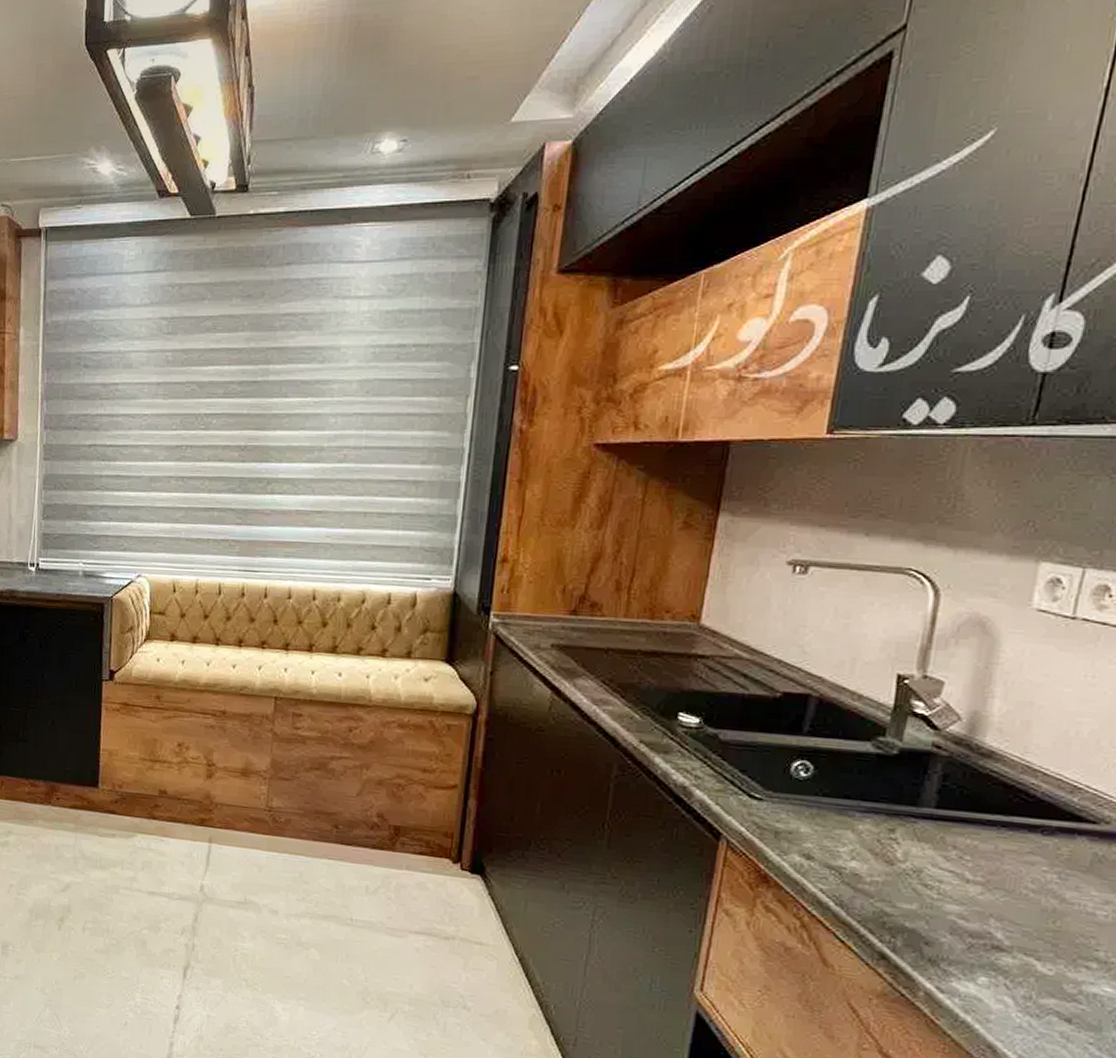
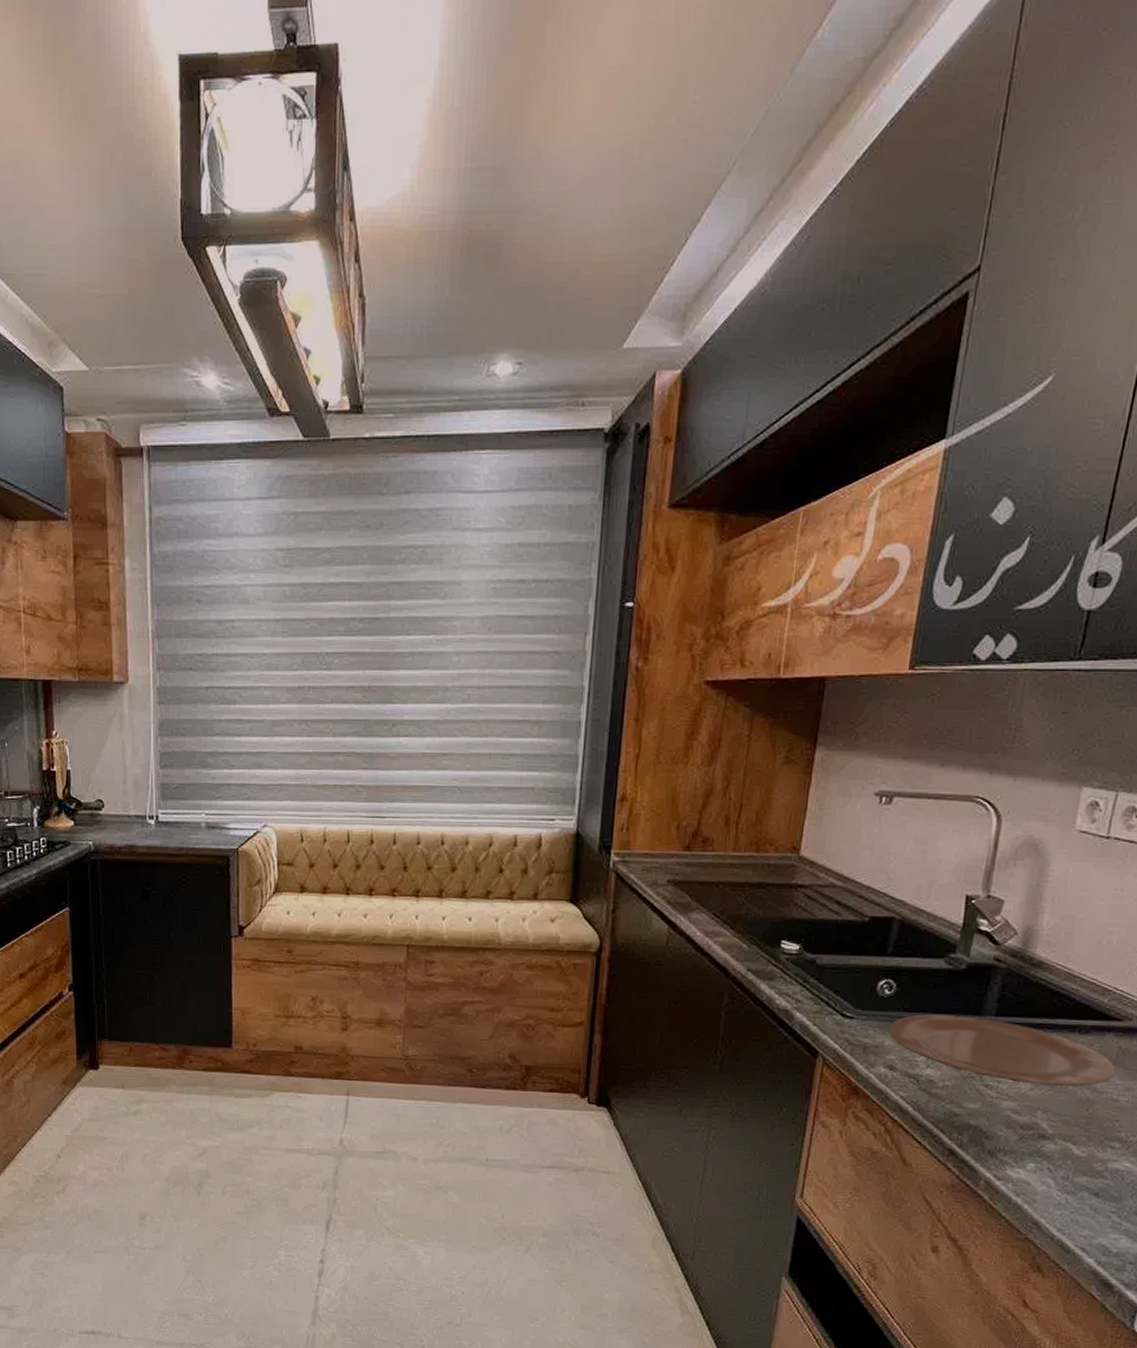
plate: none [805,801,1091,894] -> present [889,1014,1116,1086]

